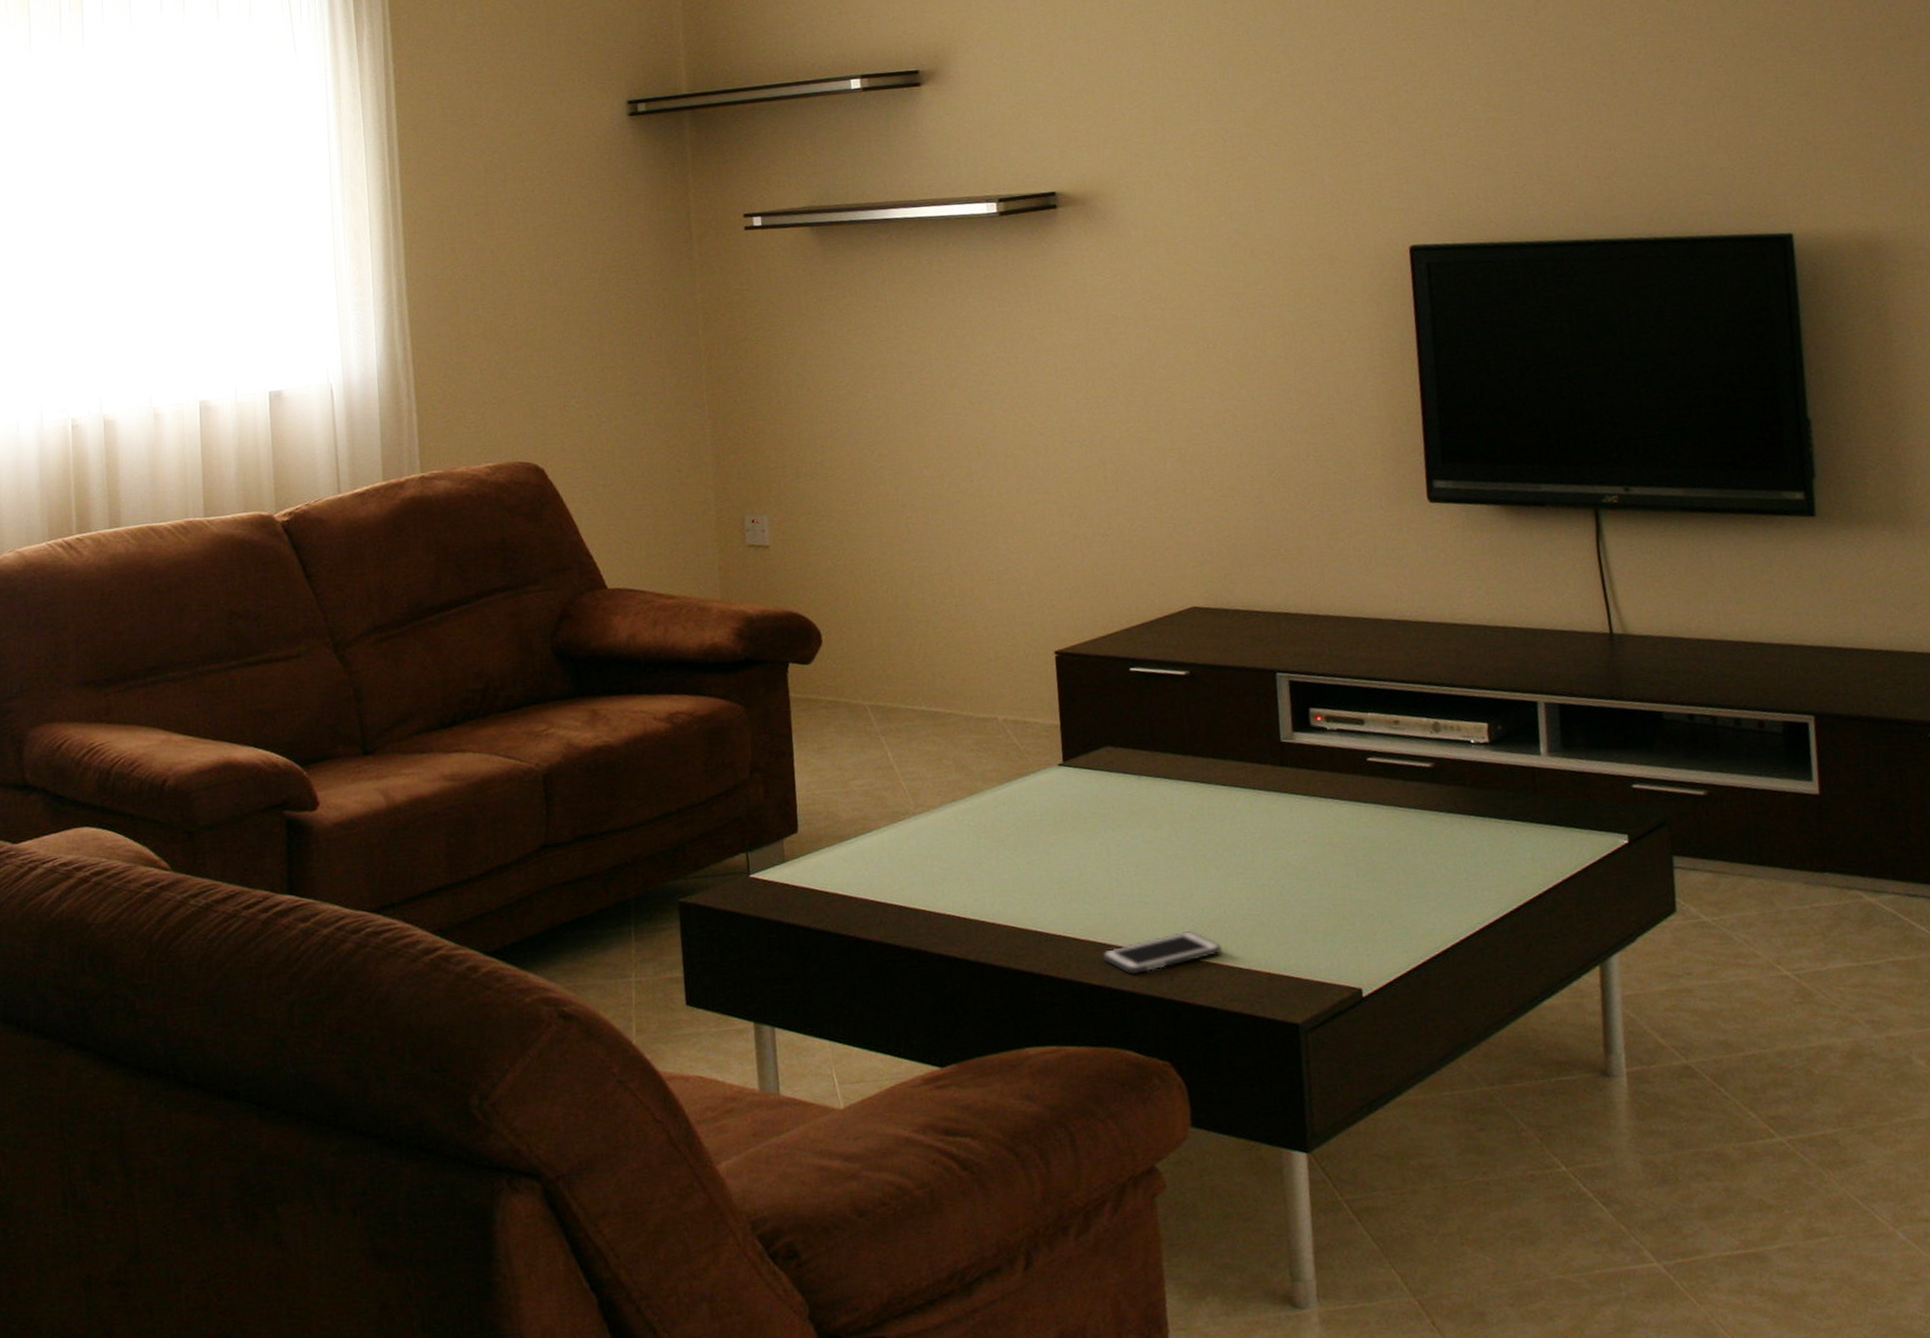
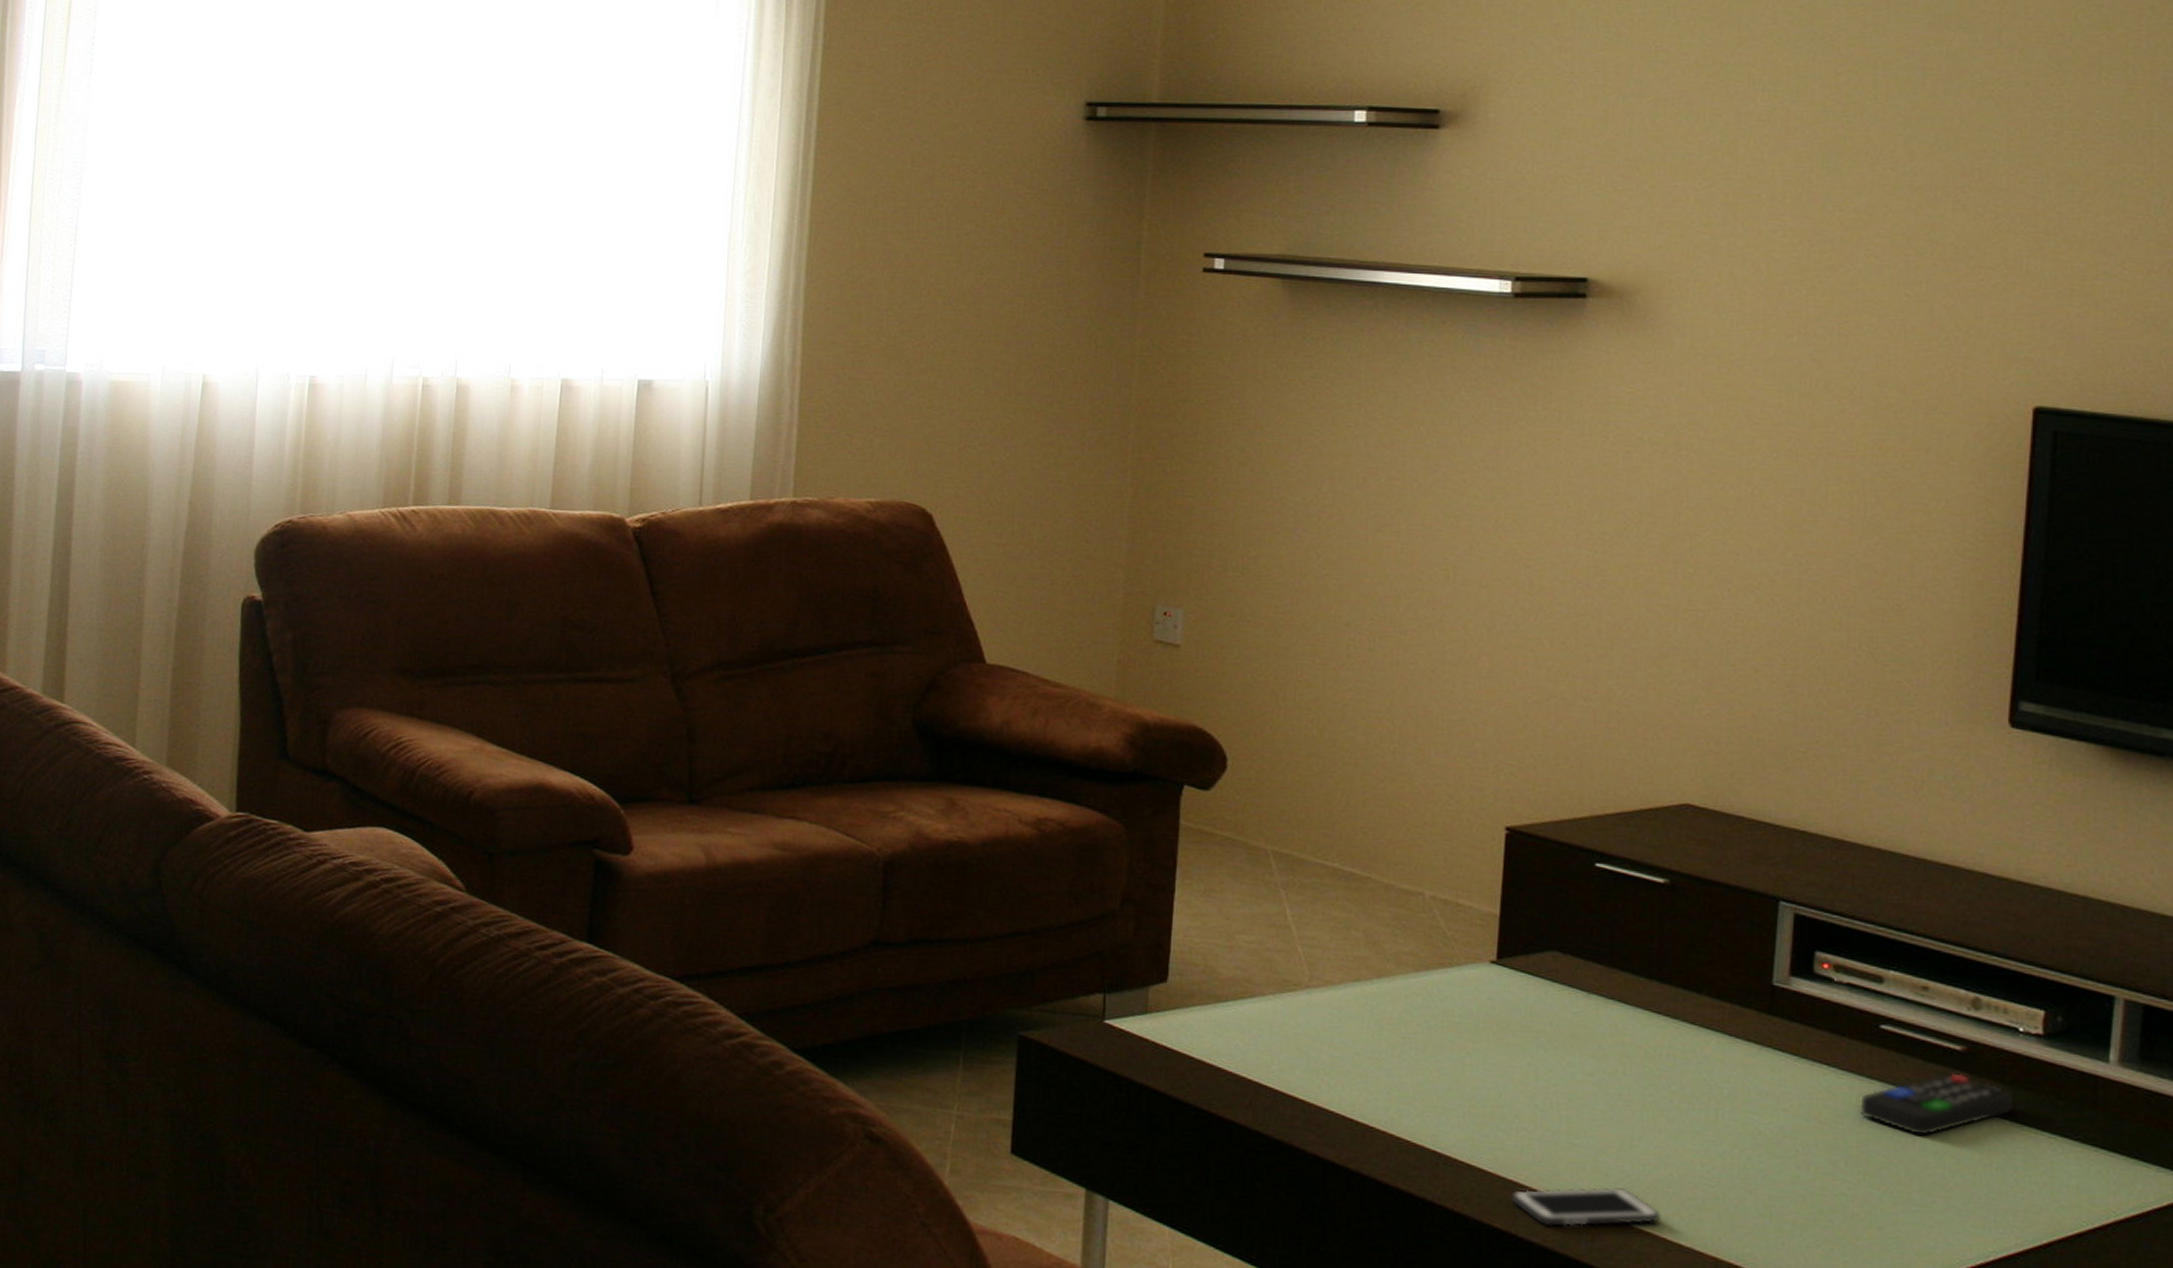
remote control: none [1361,785,1476,841] -> present [1860,1072,2014,1136]

